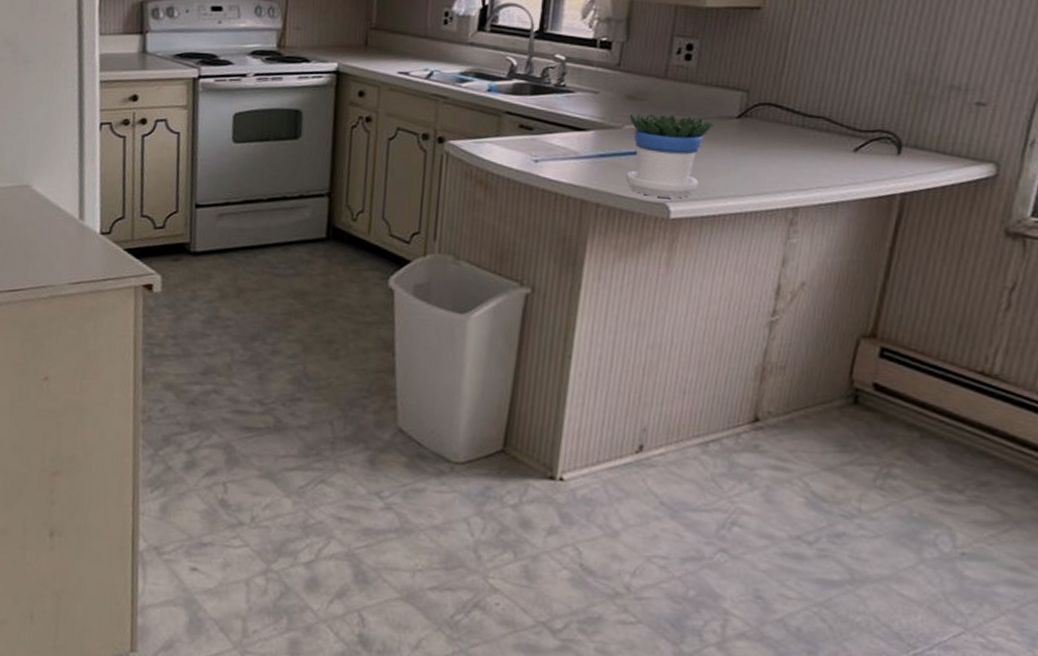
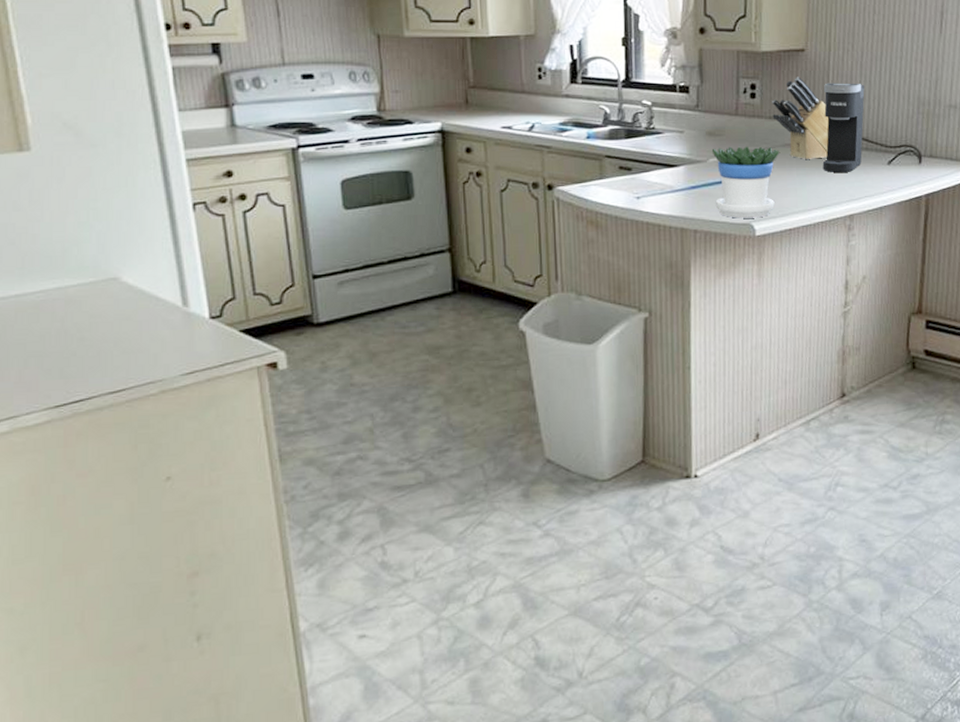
knife block: none [709,39,781,138] -> present [772,77,829,160]
coffee maker: none [765,48,835,156] -> present [822,83,865,172]

